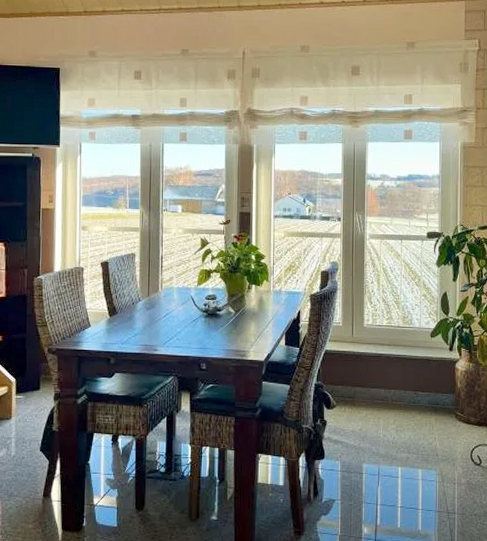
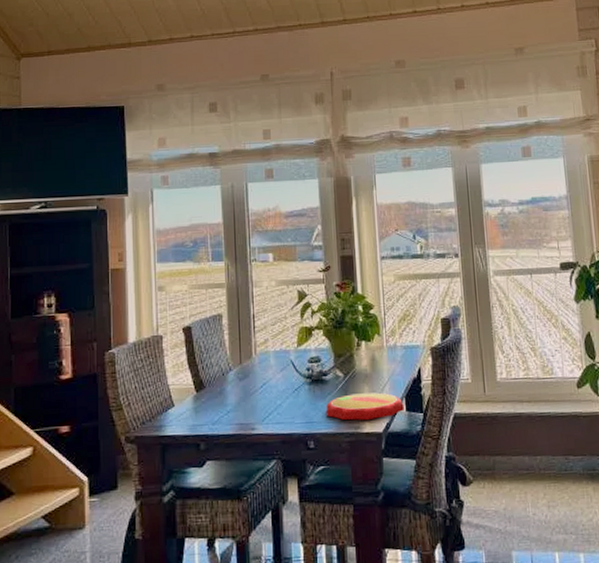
plate: none [218,328,284,350] -> present [326,392,404,421]

